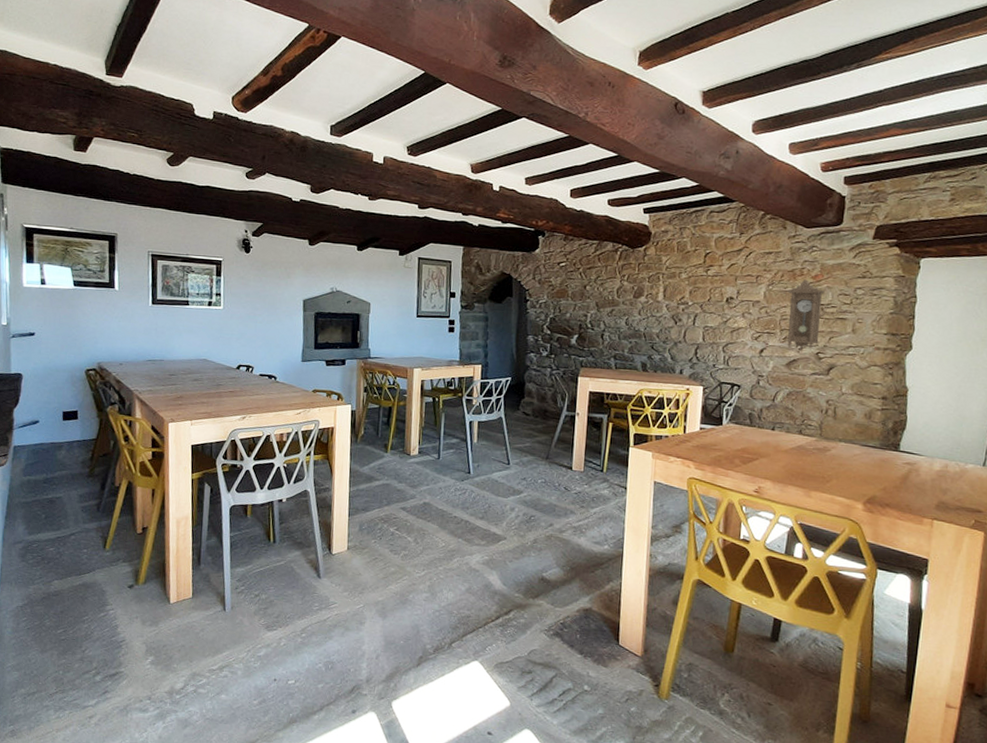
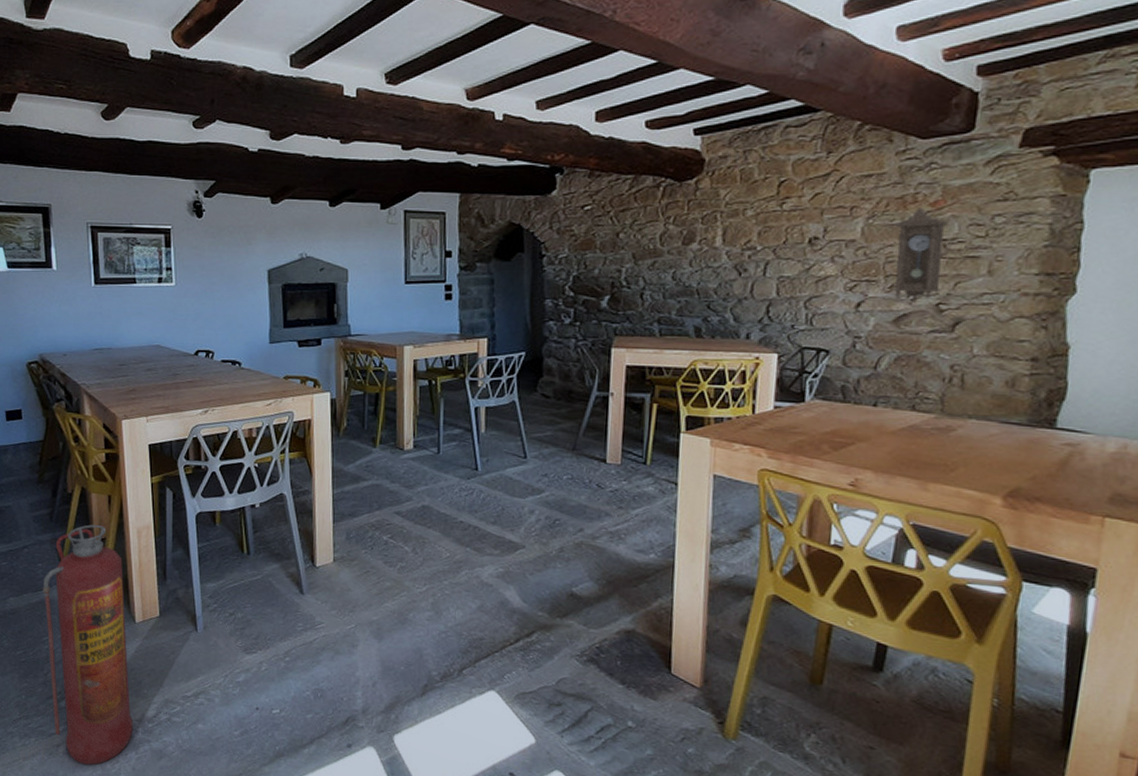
fire extinguisher: none [86,515,162,735] -> present [42,524,133,765]

